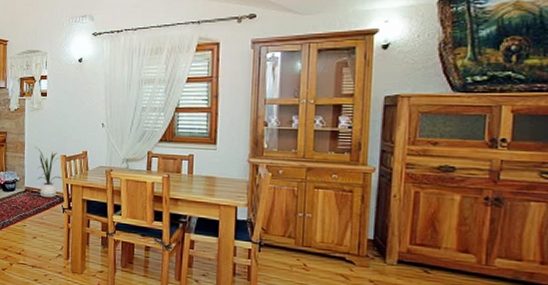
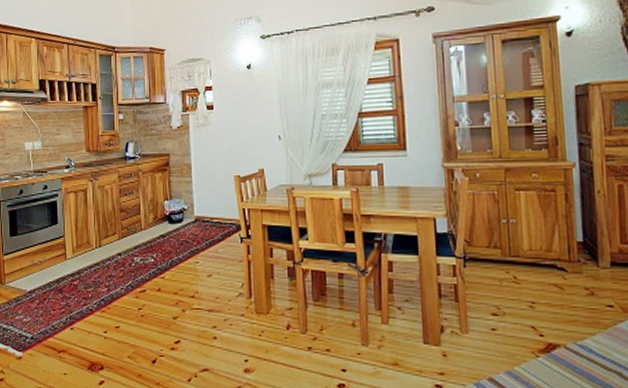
house plant: present [34,146,62,198] -> none [203,168,237,227]

